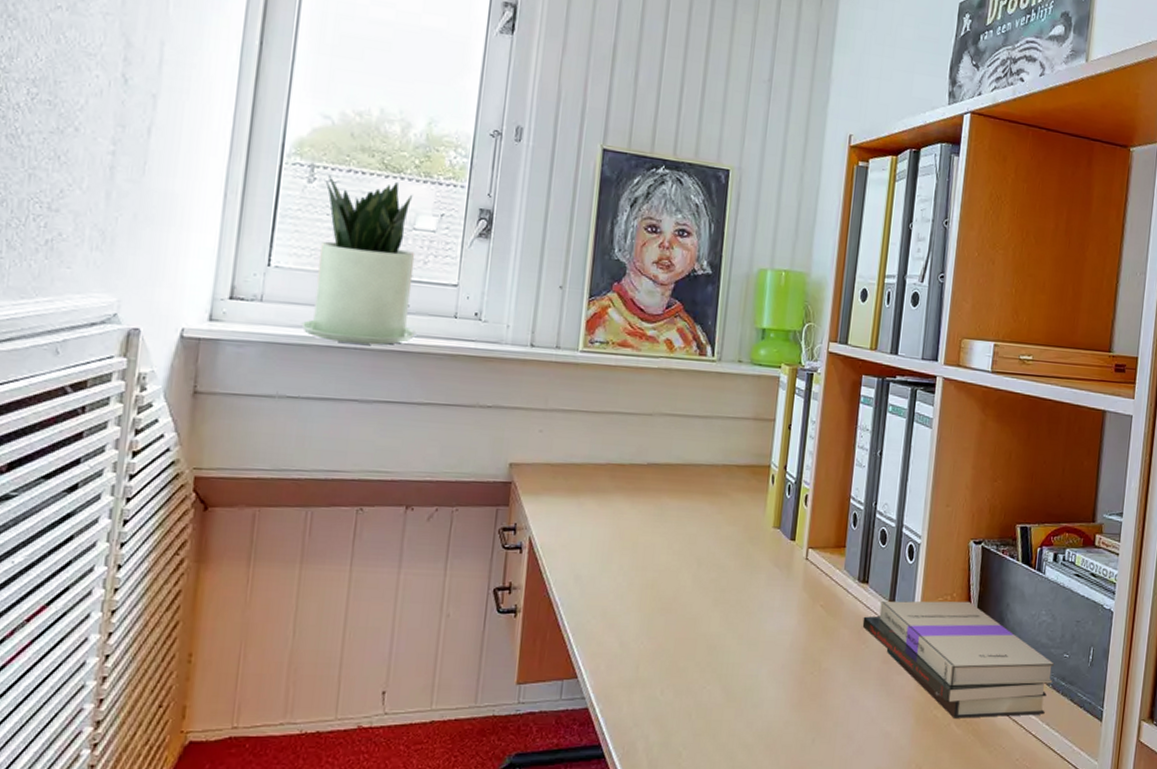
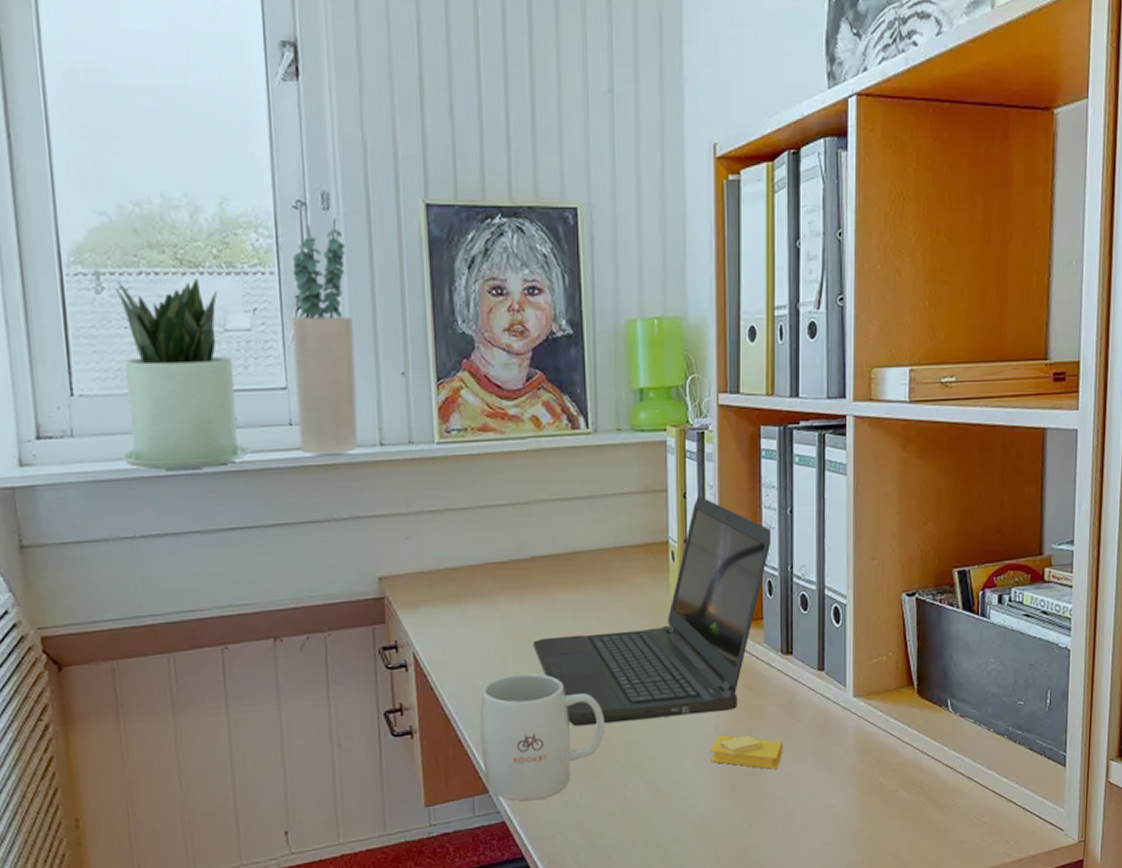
vase: none [459,149,530,350] -> present [291,218,359,456]
mug: none [575,569,694,691] -> present [479,673,606,802]
laptop computer: none [638,428,862,629] -> present [533,495,772,727]
sticky notes: none [784,650,851,690] -> present [710,734,783,770]
books: present [862,601,1055,719] -> none [791,659,1009,783]

